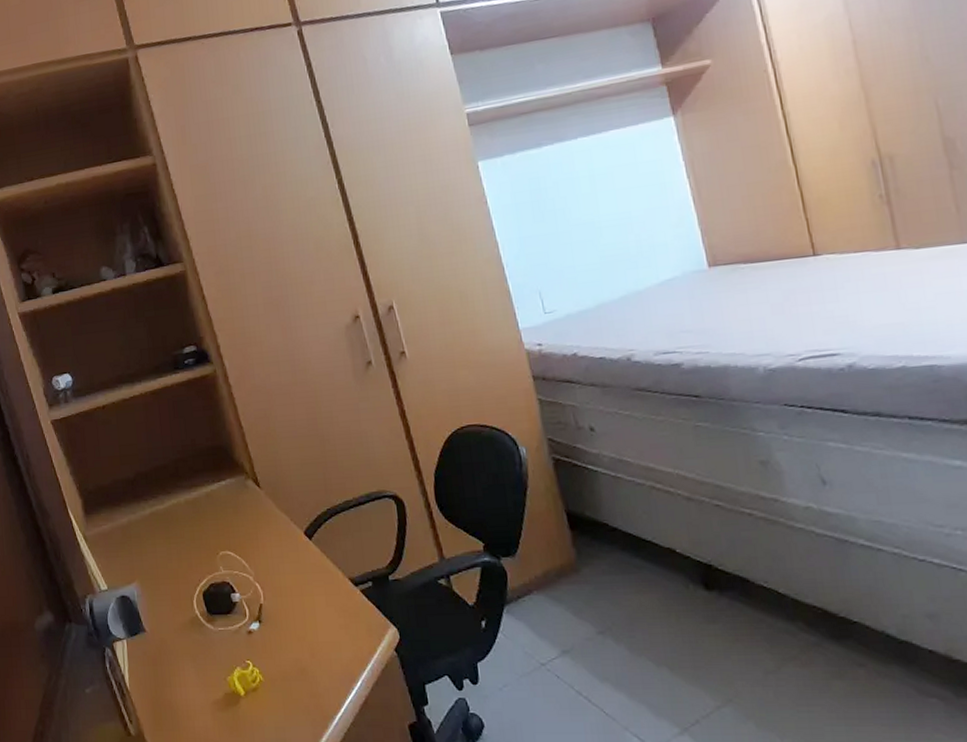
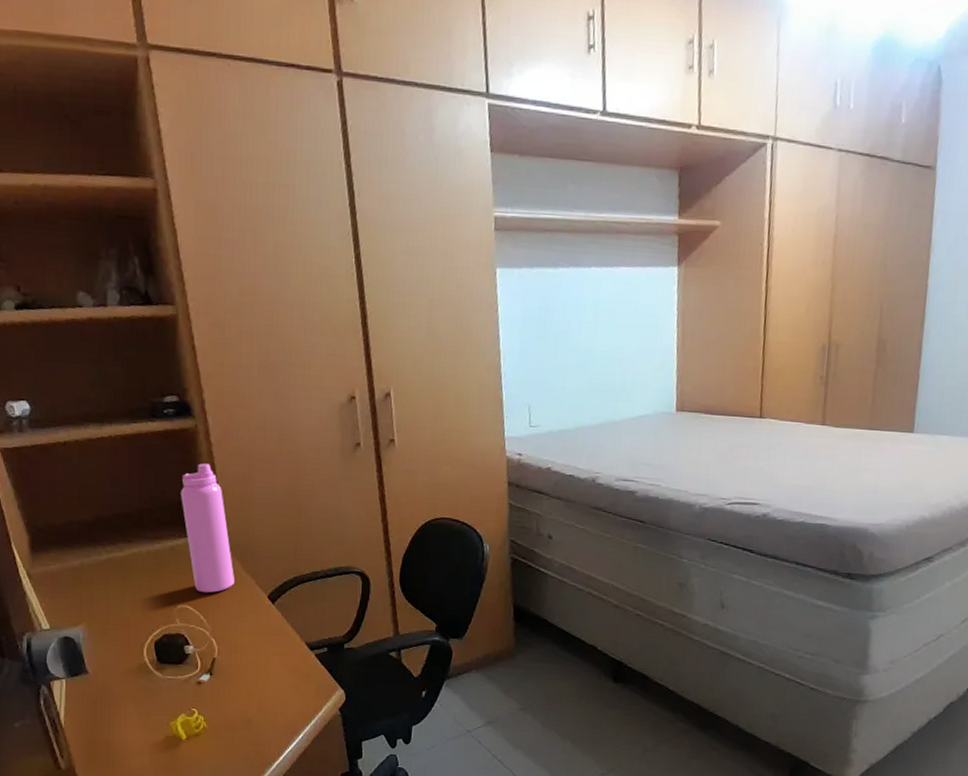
water bottle: none [209,406,270,537] -> present [181,463,234,593]

